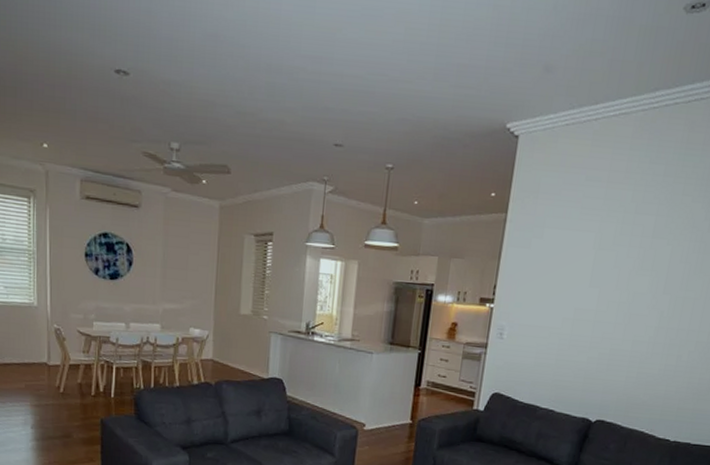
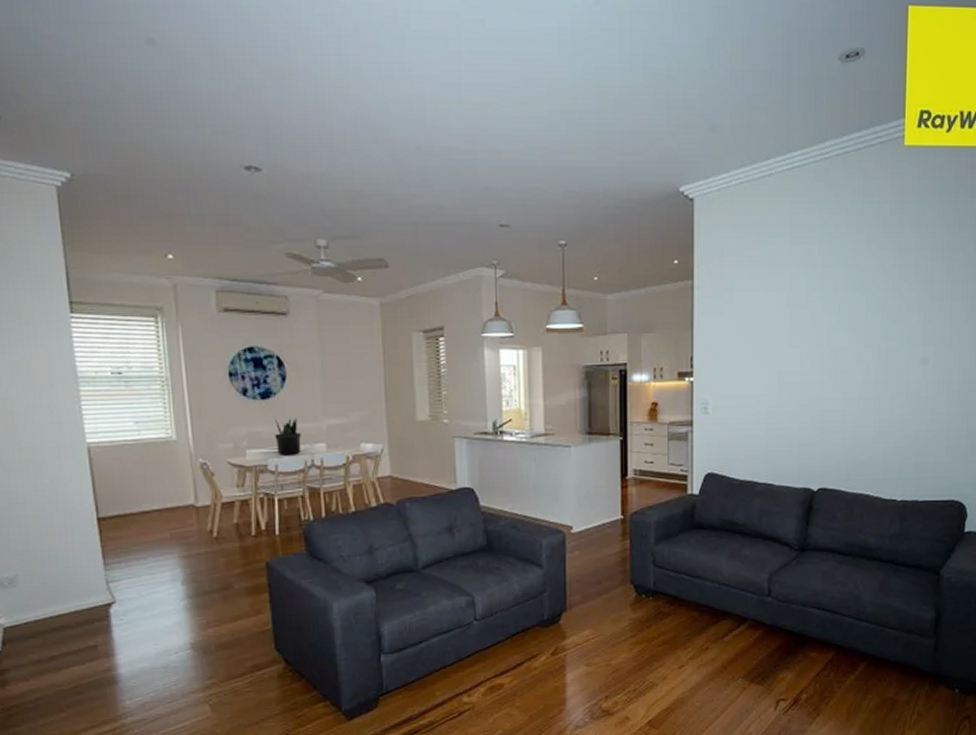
planter: none [118,297,140,331] -> present [275,418,302,456]

